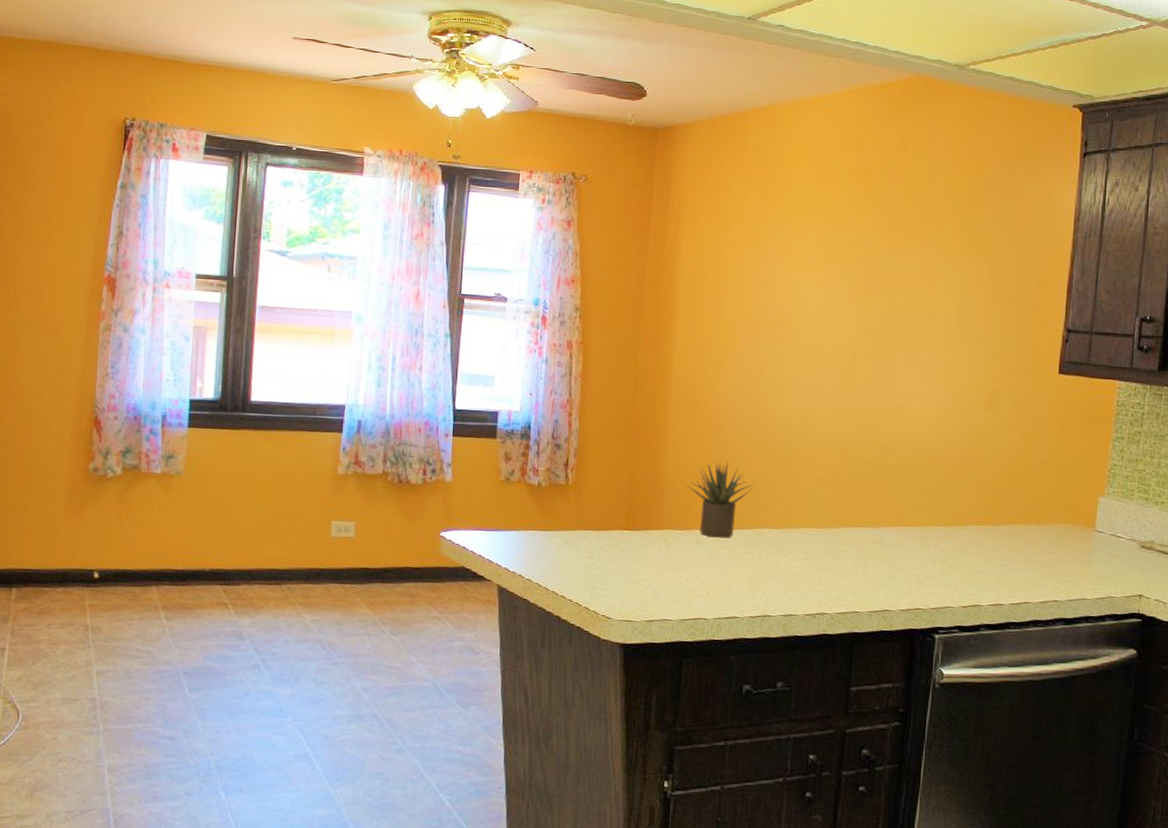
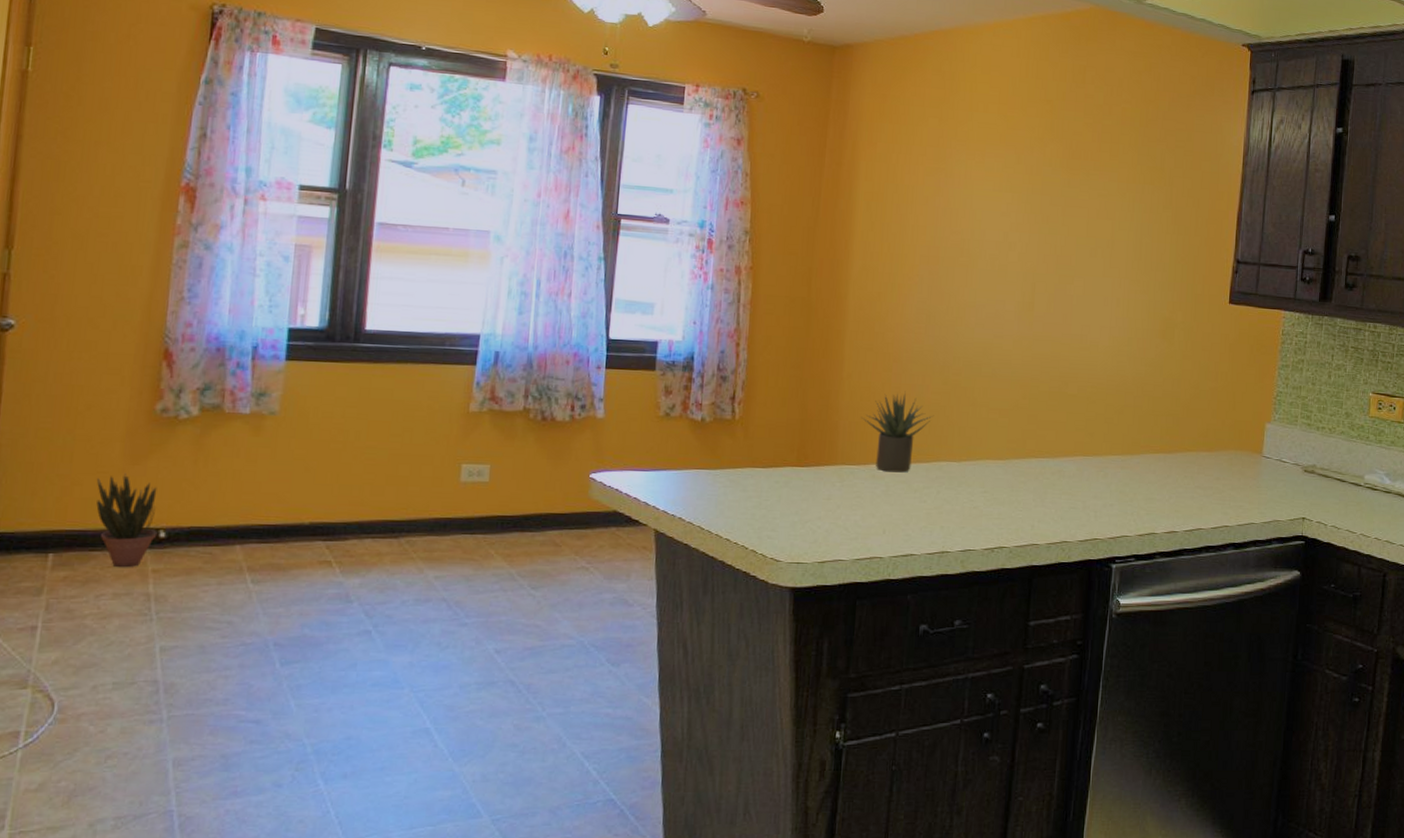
potted plant: none [46,523,92,603] -> present [96,474,157,568]

